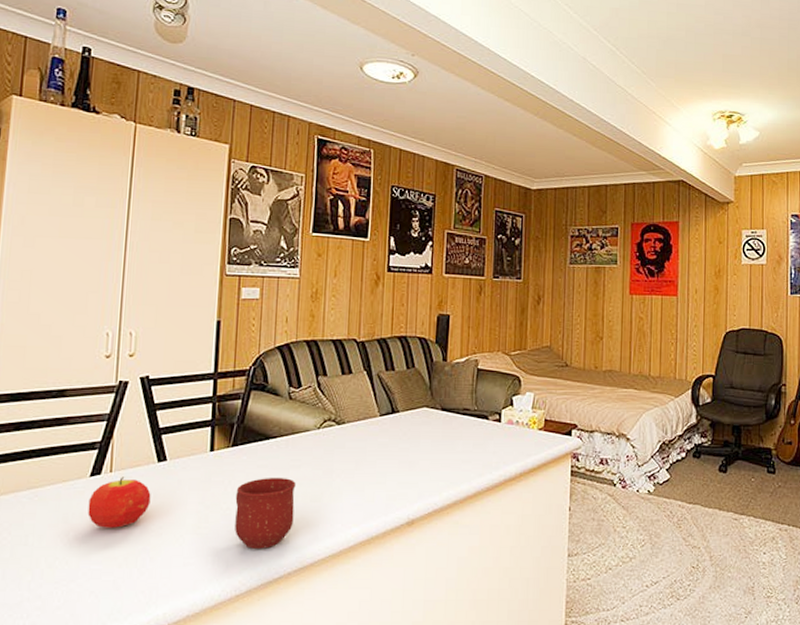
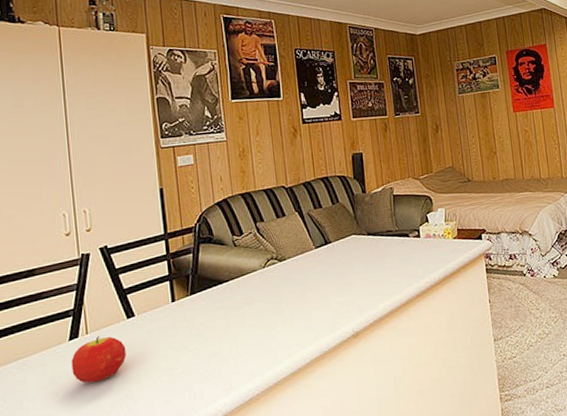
mug: present [235,477,296,549] -> none [200,314,255,380]

